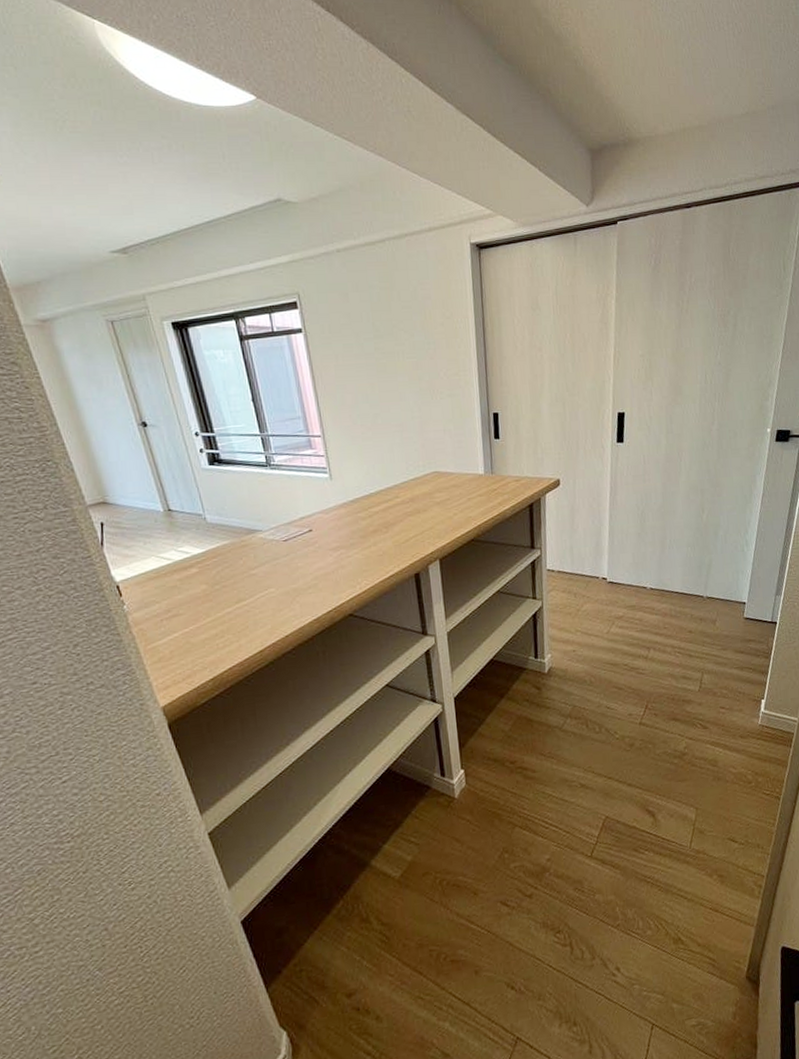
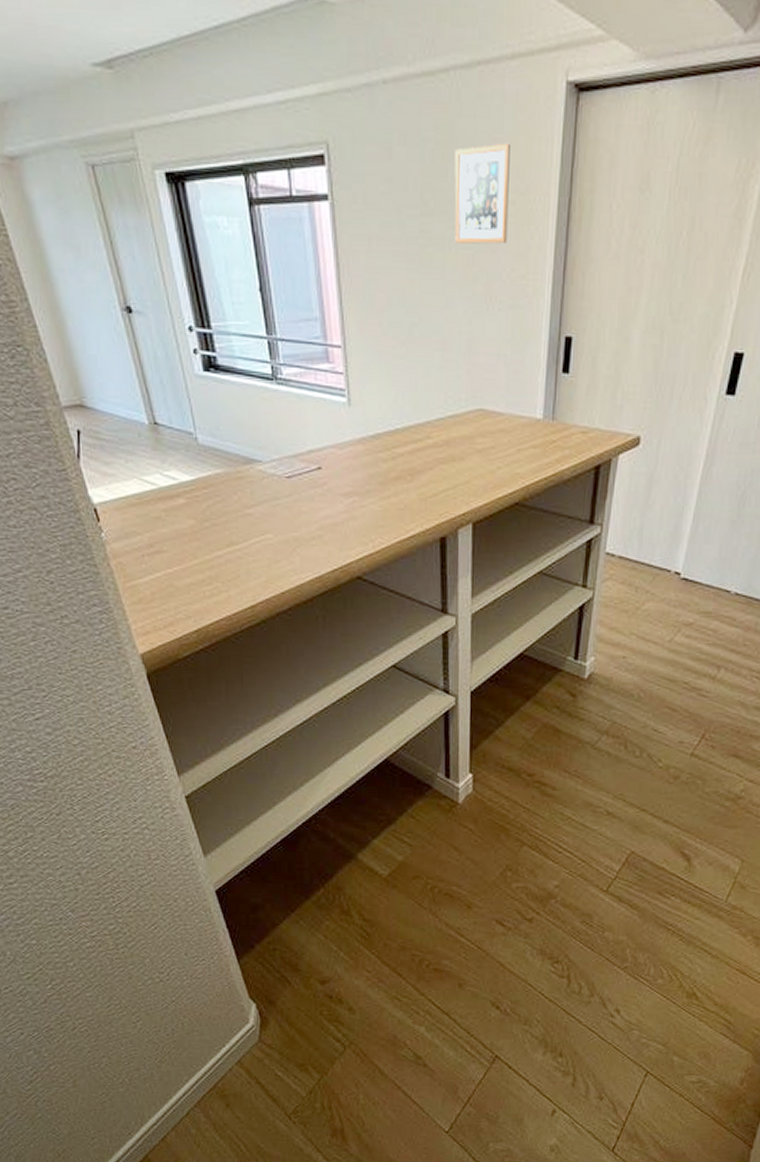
picture frame: none [395,285,441,355] -> present [454,143,510,244]

